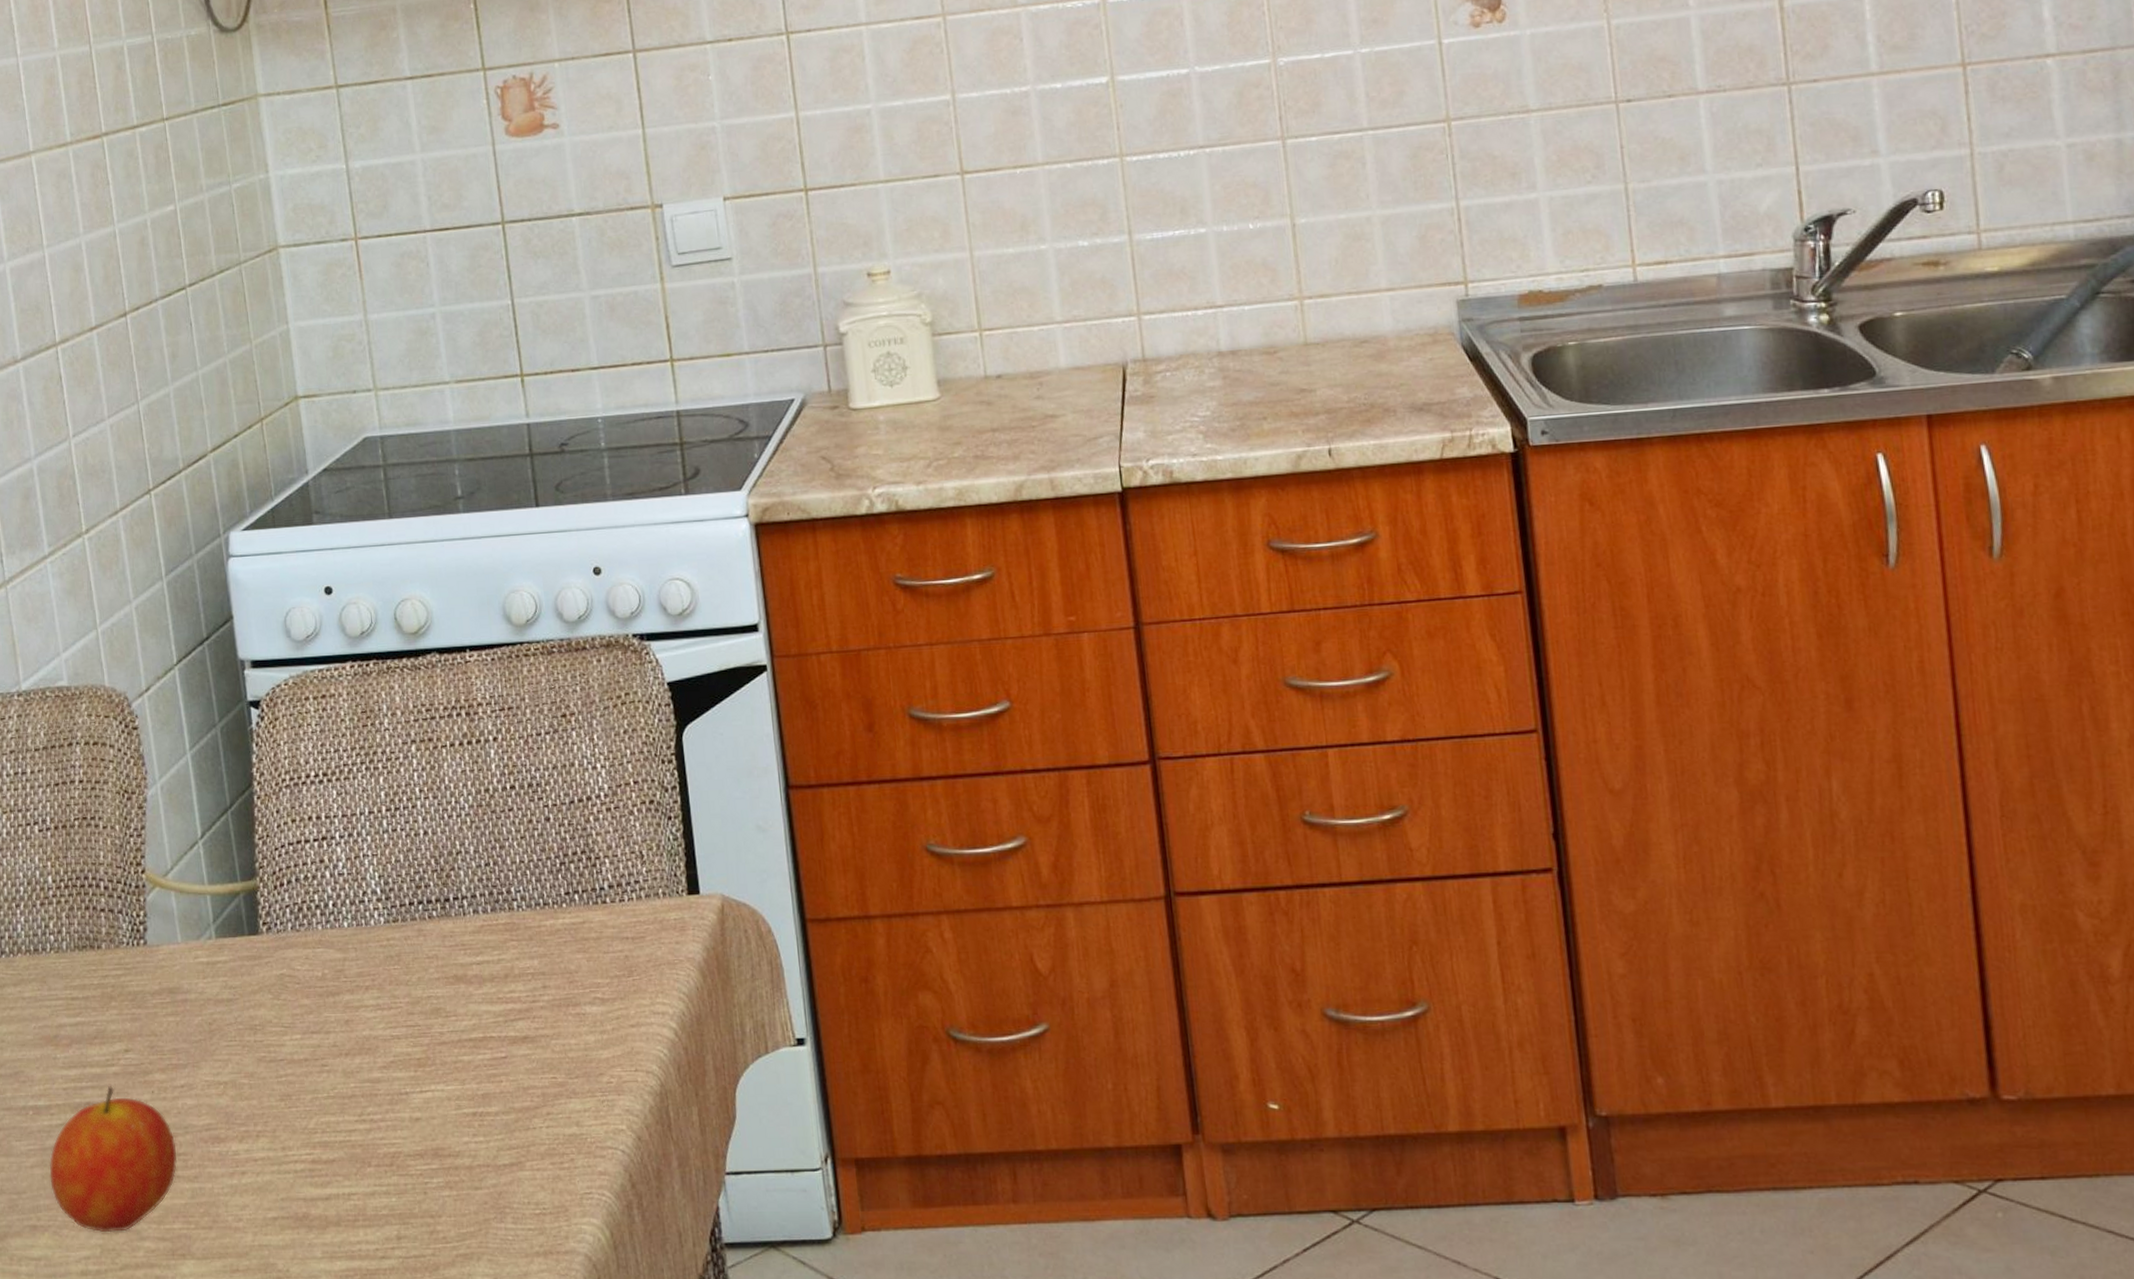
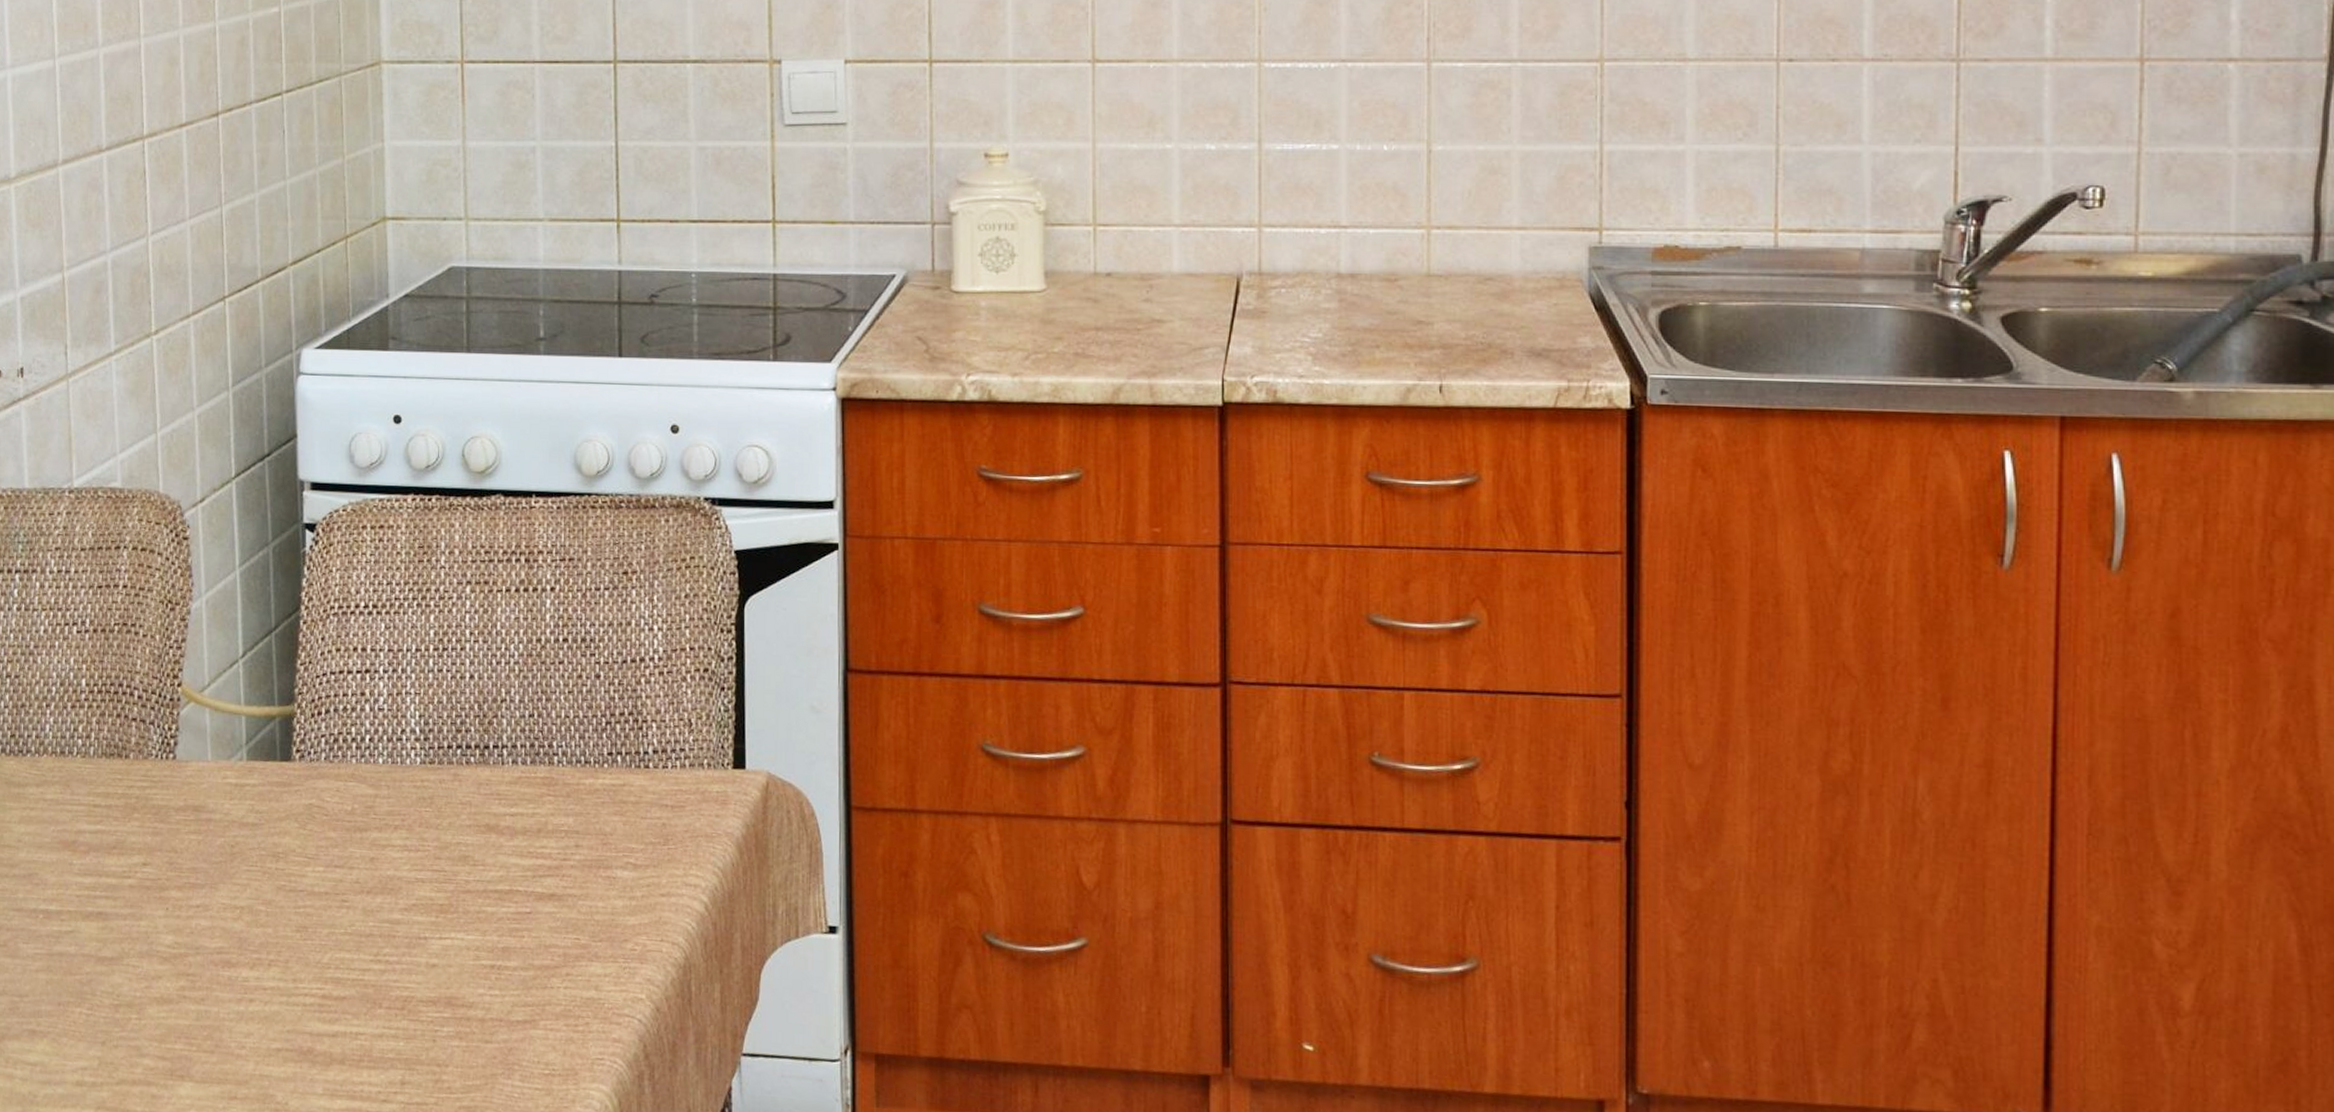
fruit: present [49,1085,178,1233] -> none [54,897,186,1047]

